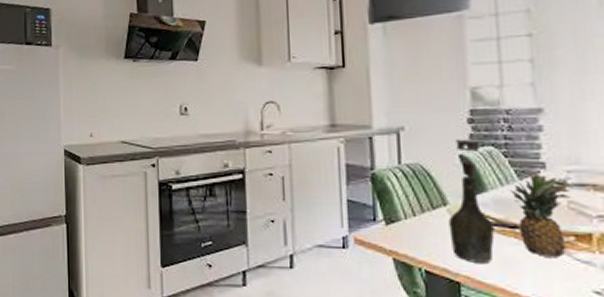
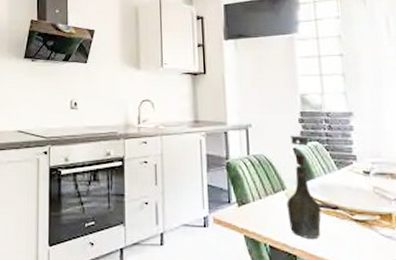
fruit: present [510,171,574,259] -> none [332,162,377,234]

